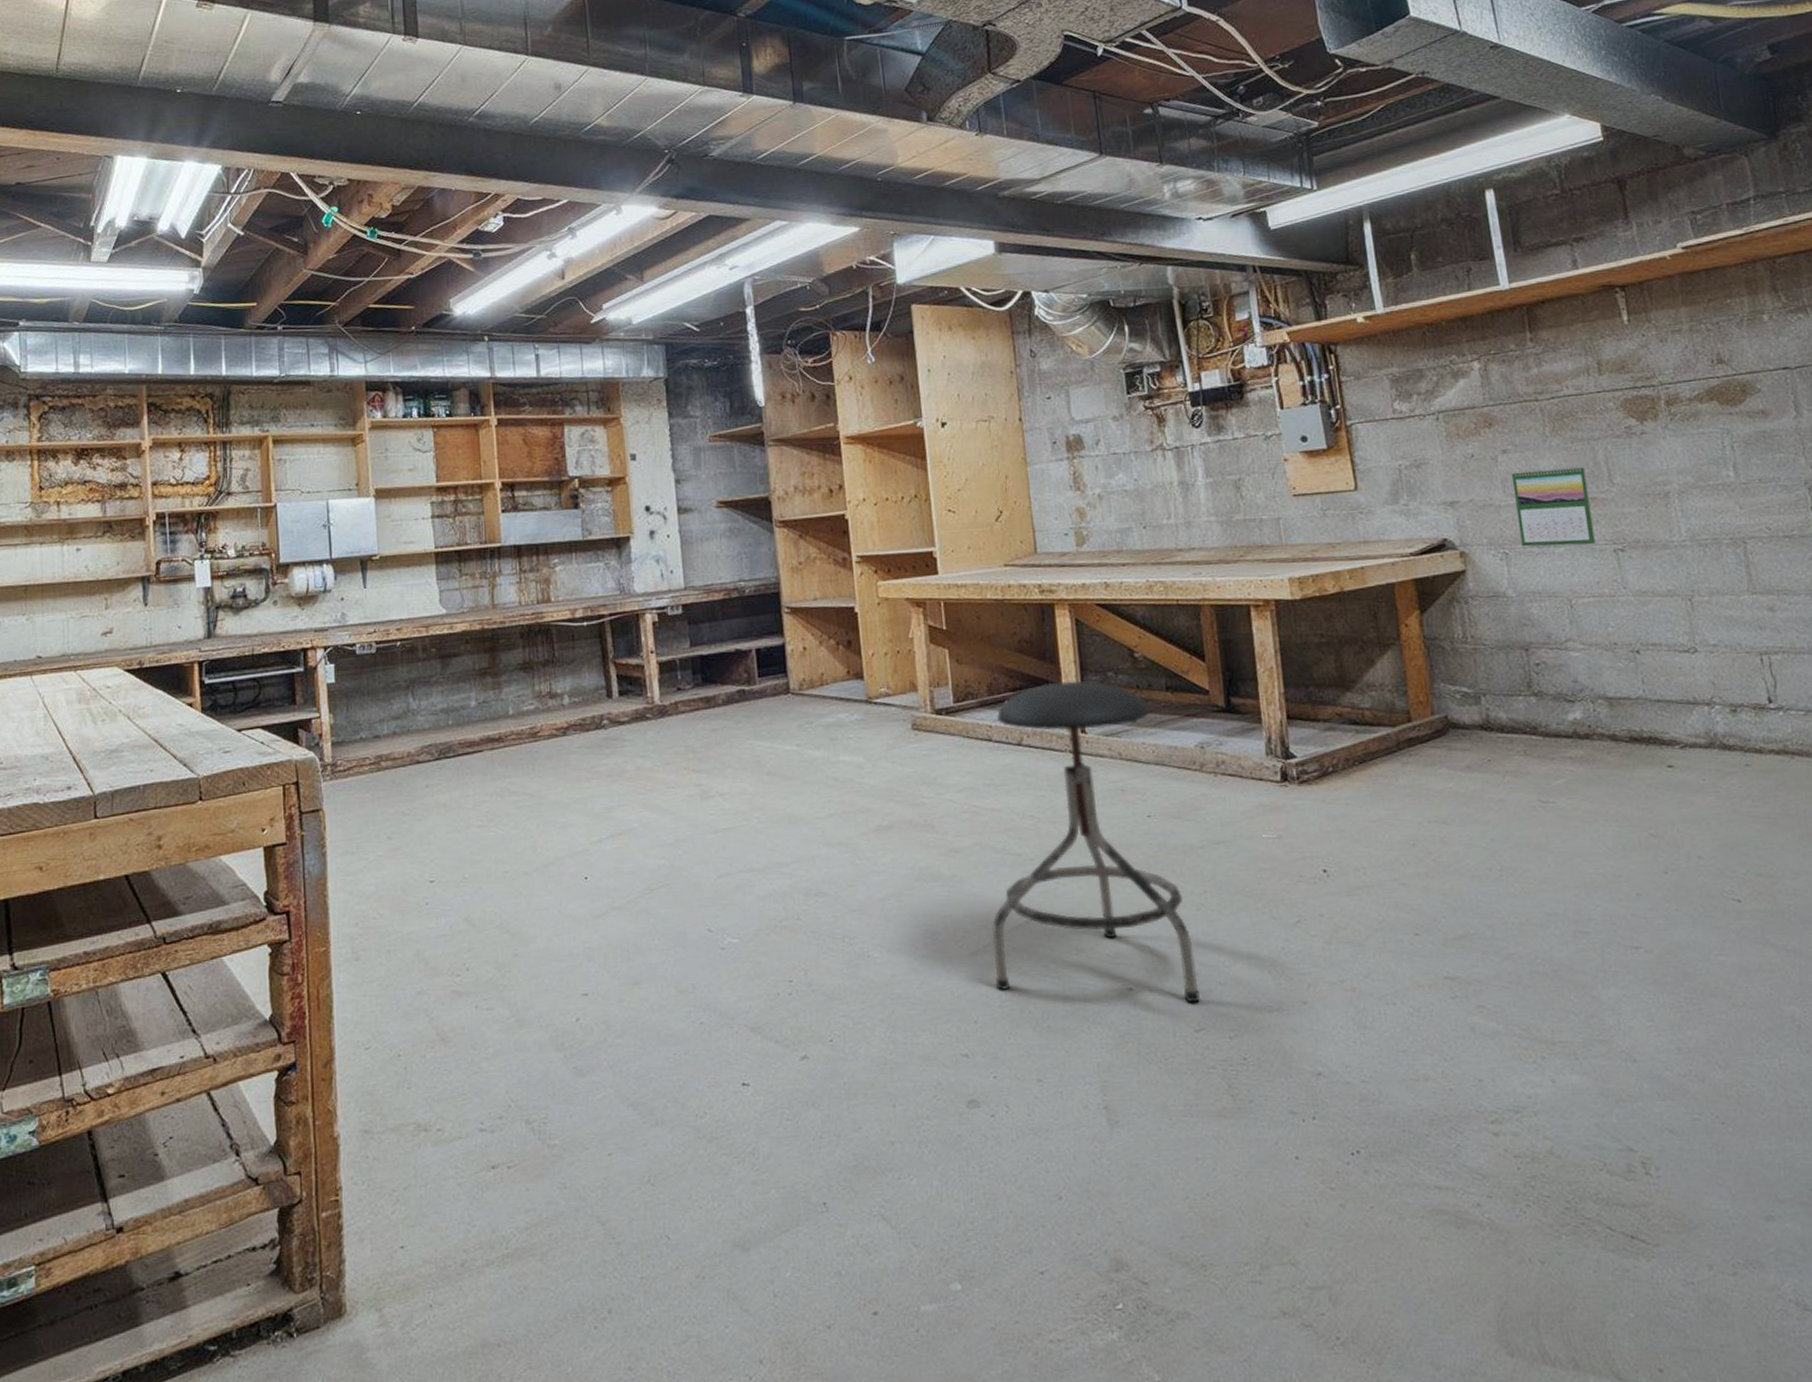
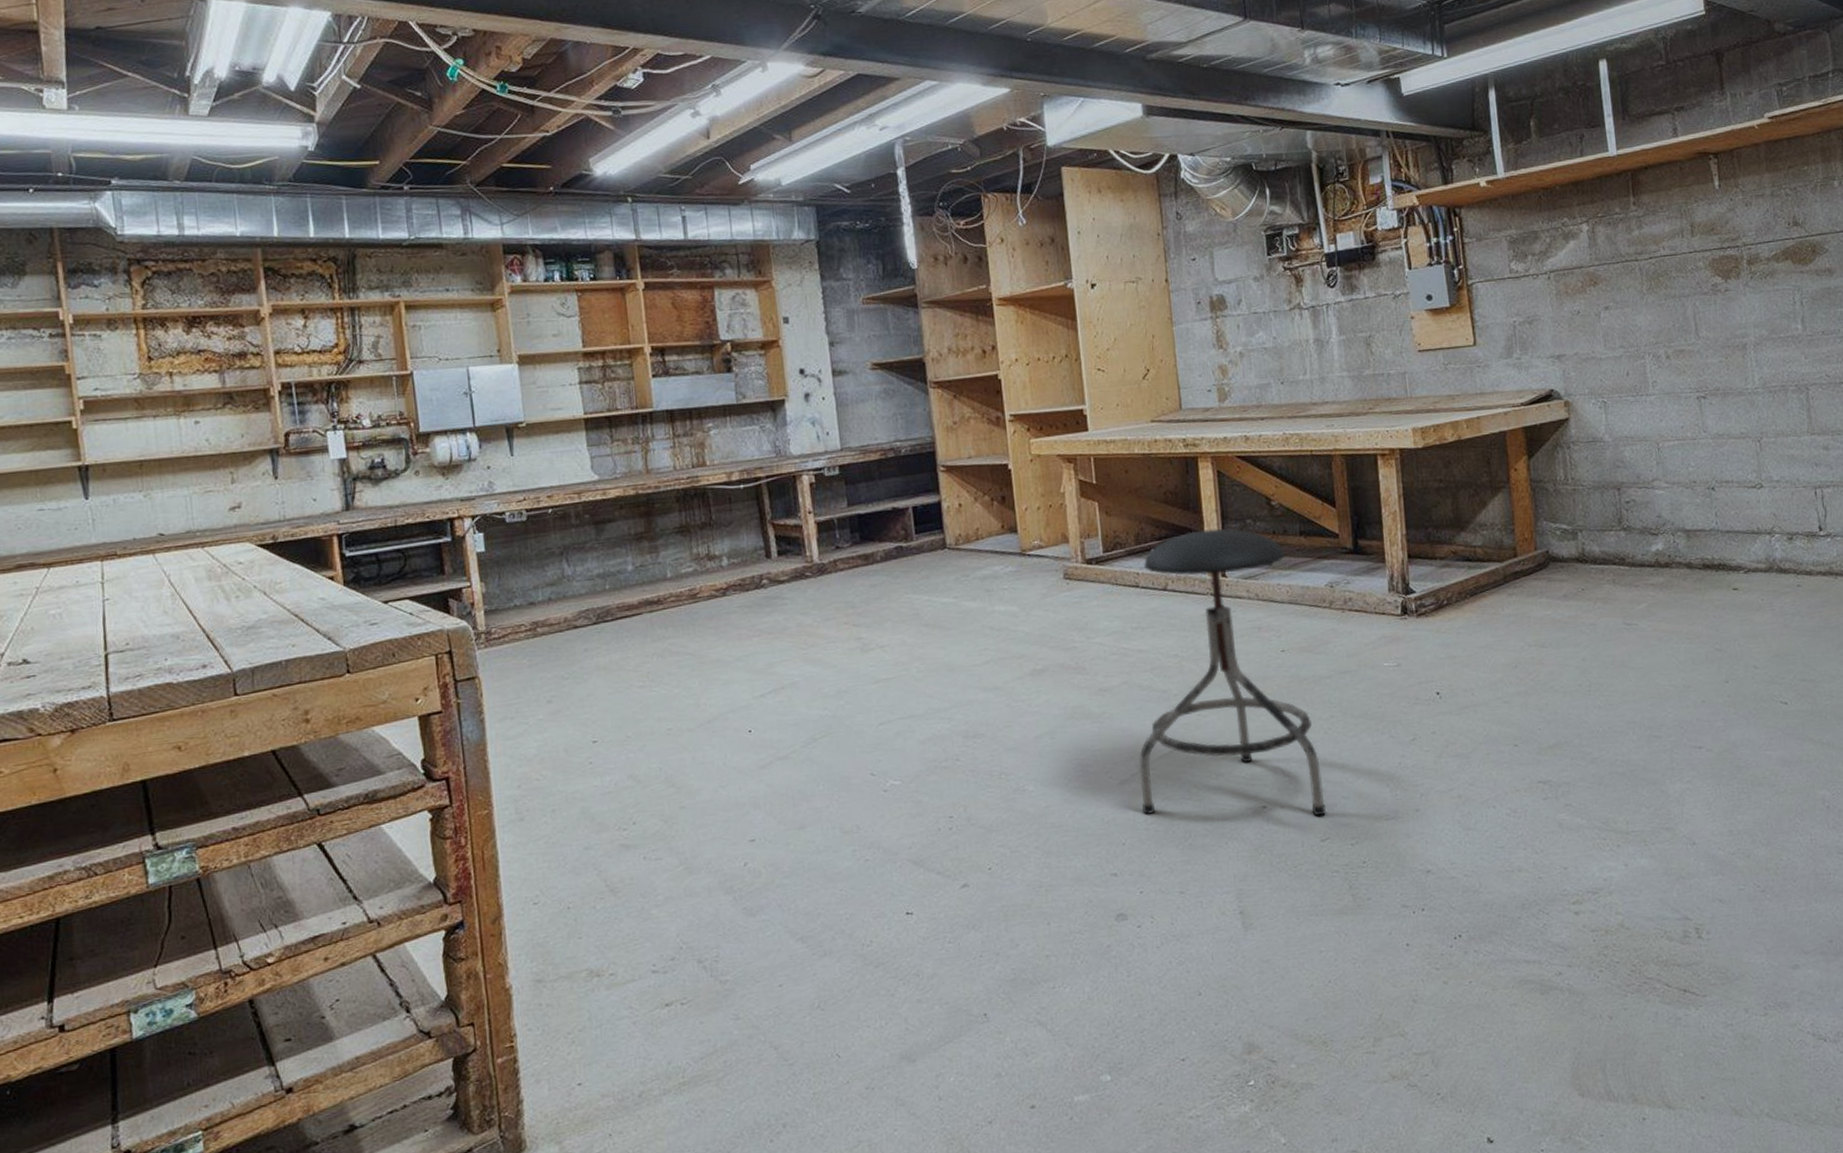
calendar: present [1512,465,1596,547] -> none [1612,320,1682,396]

